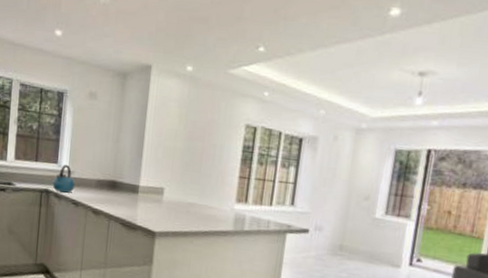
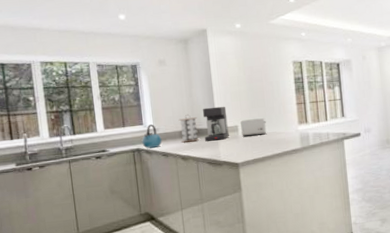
spice rack: none [96,161,120,196] -> present [178,113,200,143]
coffee maker: none [123,159,155,201] -> present [202,106,229,142]
toaster: none [166,182,198,206] -> present [240,118,267,137]

